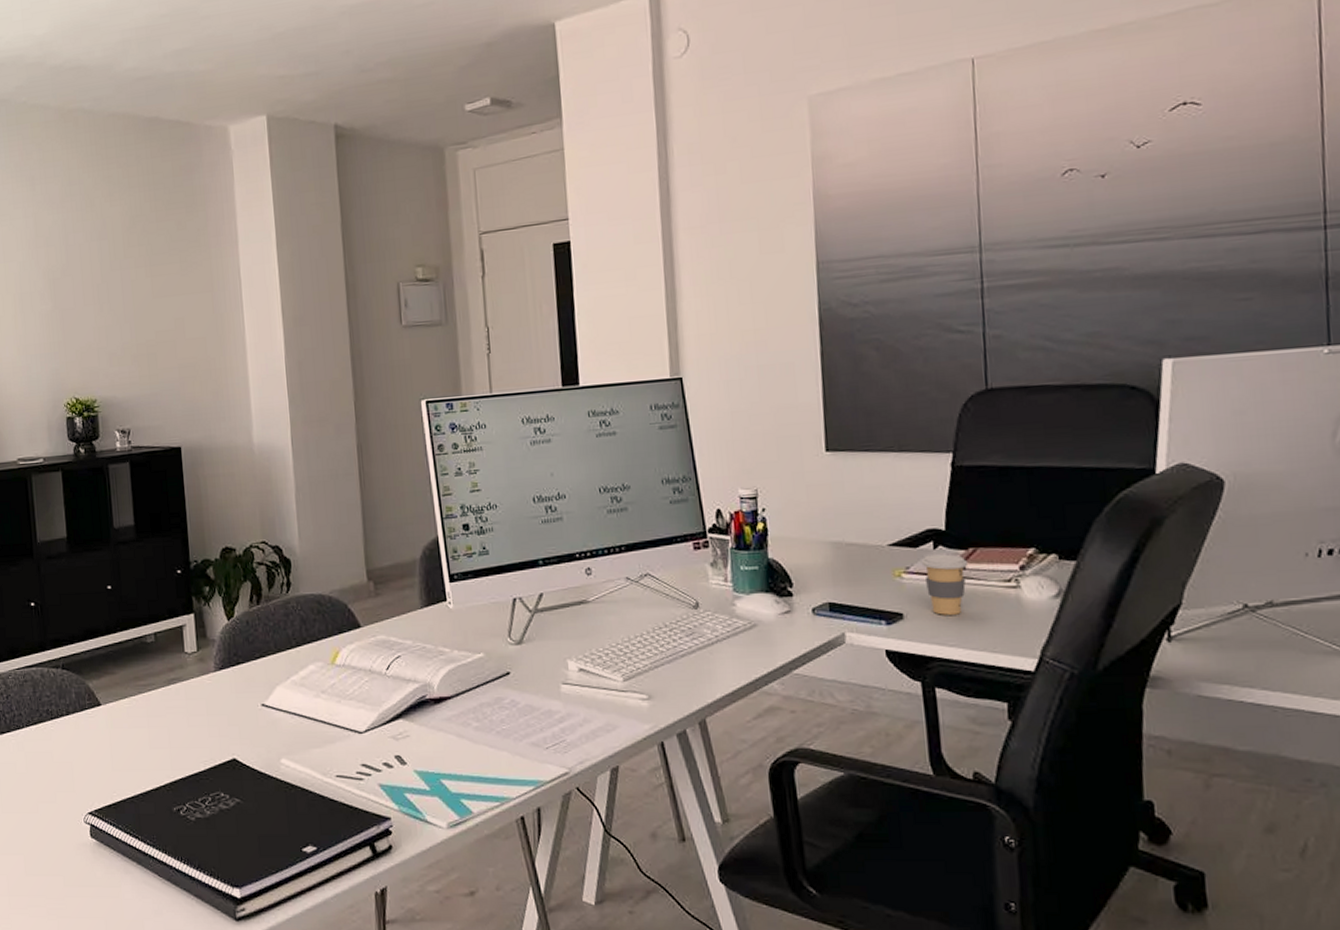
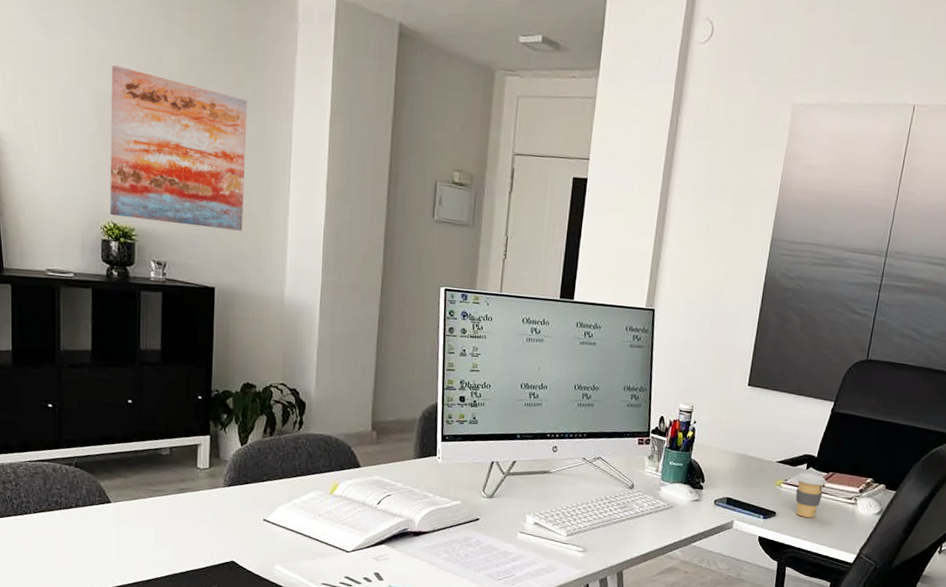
wall art: none [59,238,202,391] -> present [110,65,248,231]

